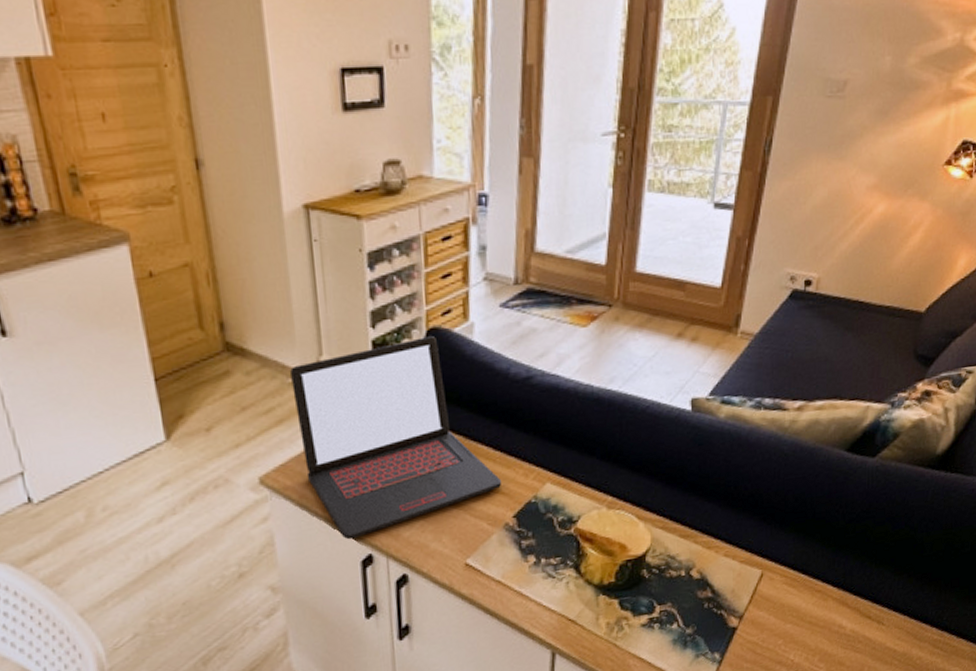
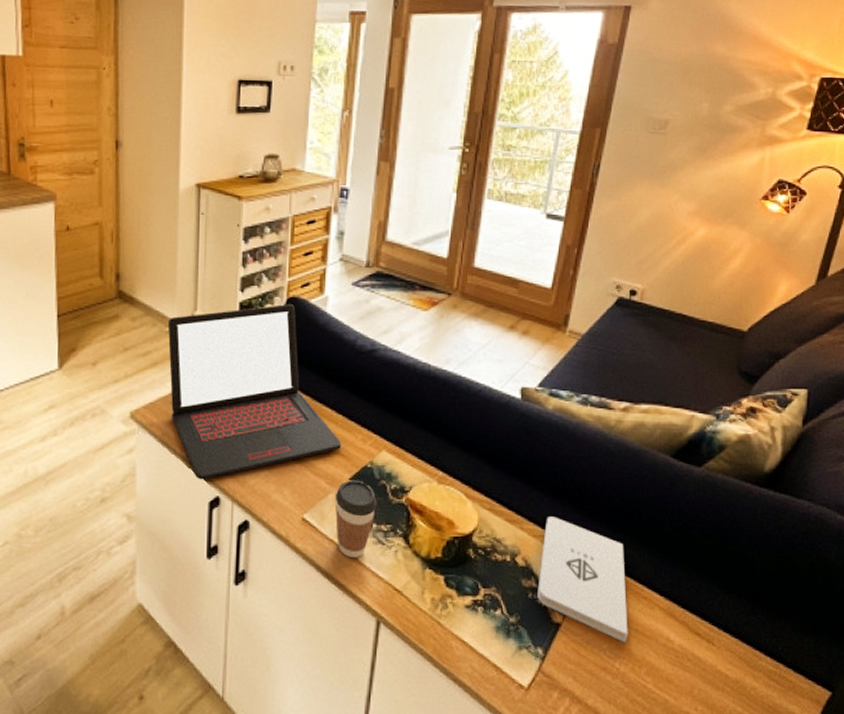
coffee cup: none [499,516,545,596] -> present [335,480,377,559]
notepad: none [713,526,802,636] -> present [537,517,628,644]

